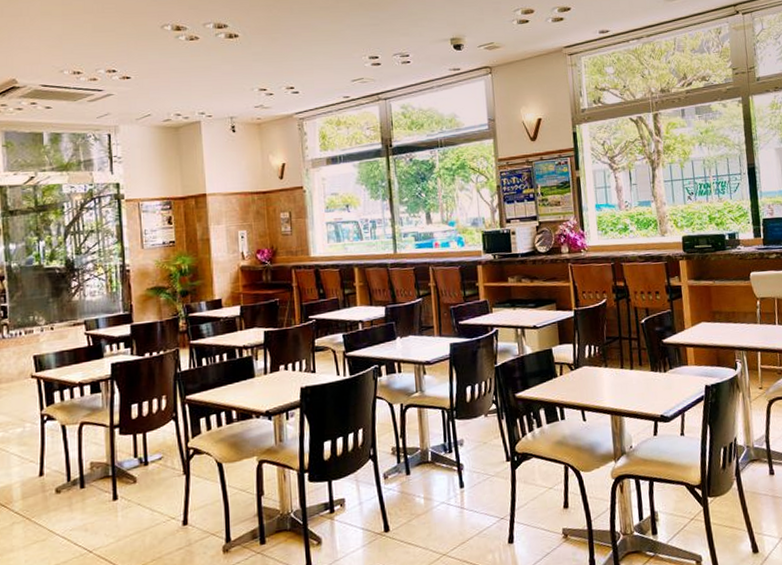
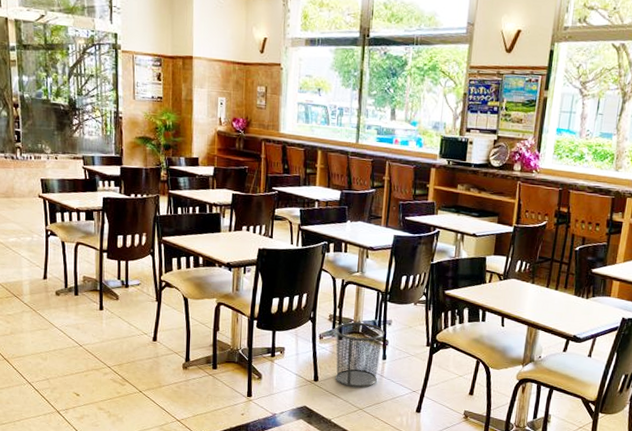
trash can: none [400,448,458,530] -> present [335,322,385,388]

